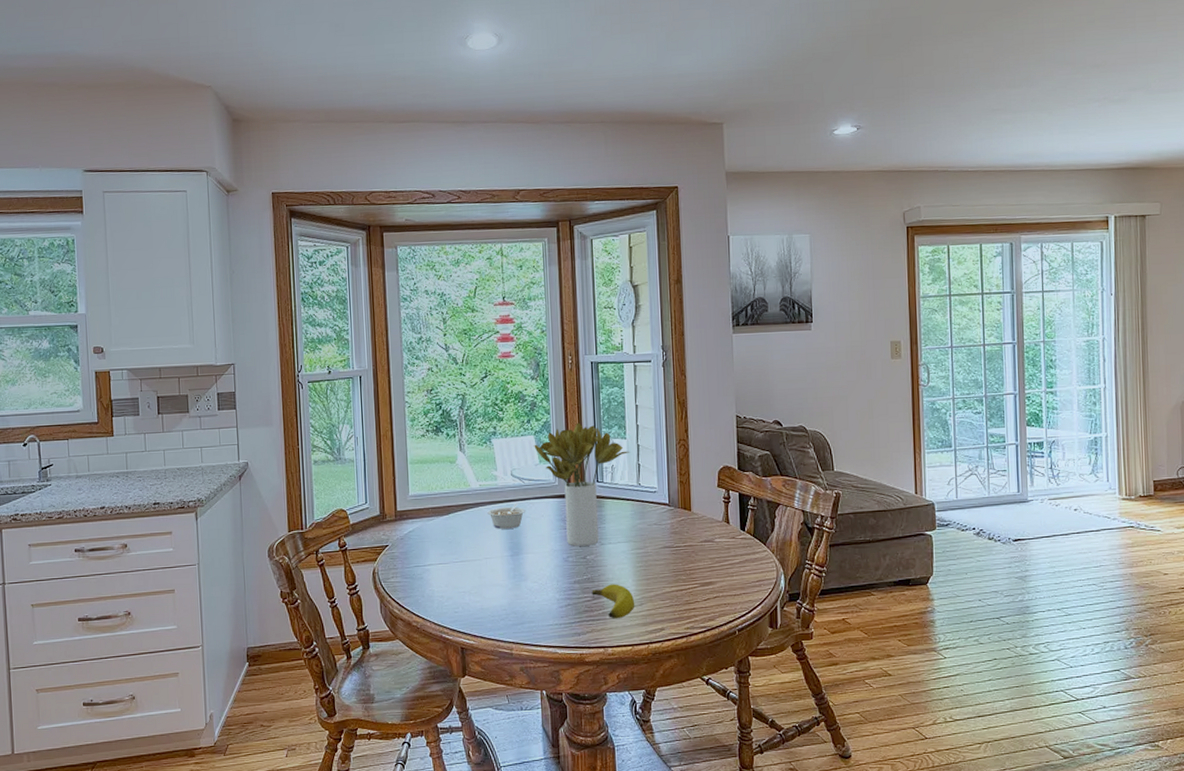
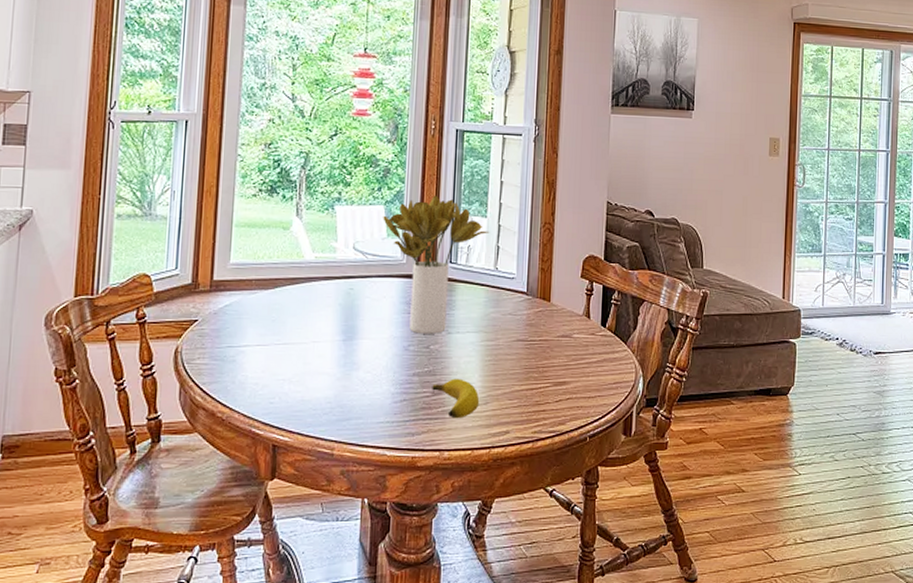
legume: present [487,502,526,529] -> none [321,280,366,309]

